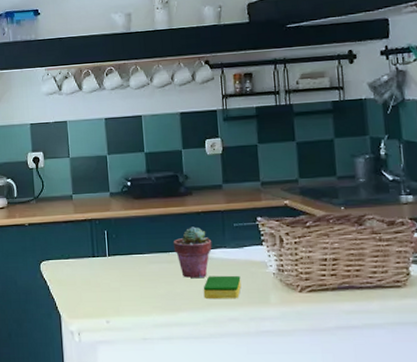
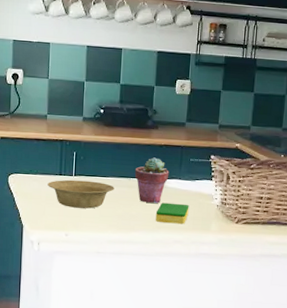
bowl: none [81,260,153,291] -> present [47,179,114,209]

